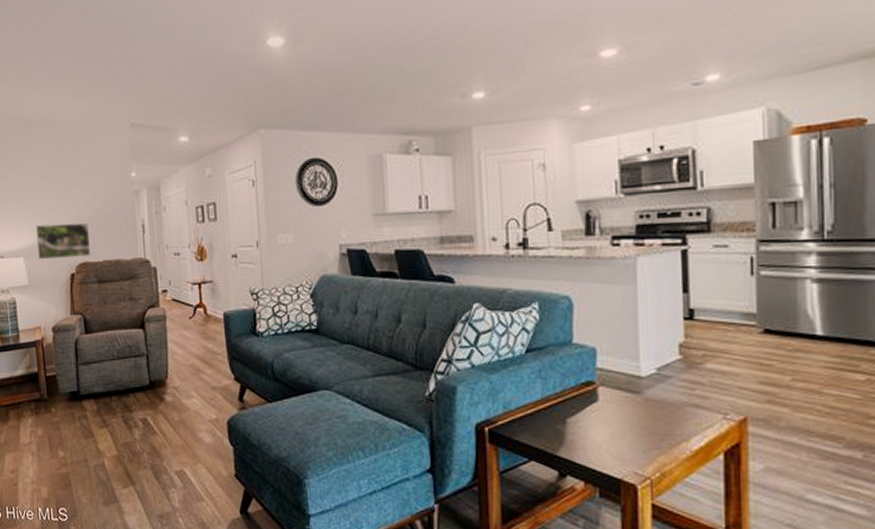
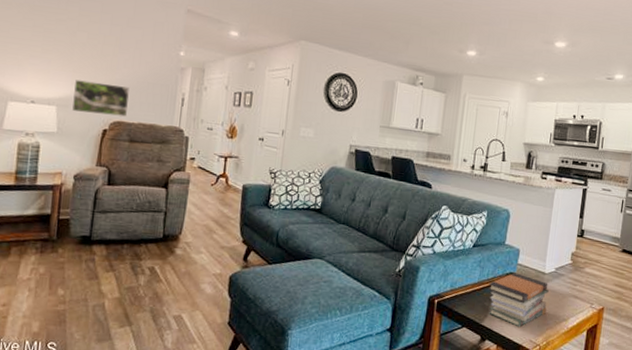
book stack: none [558,381,652,456] -> present [488,272,549,328]

